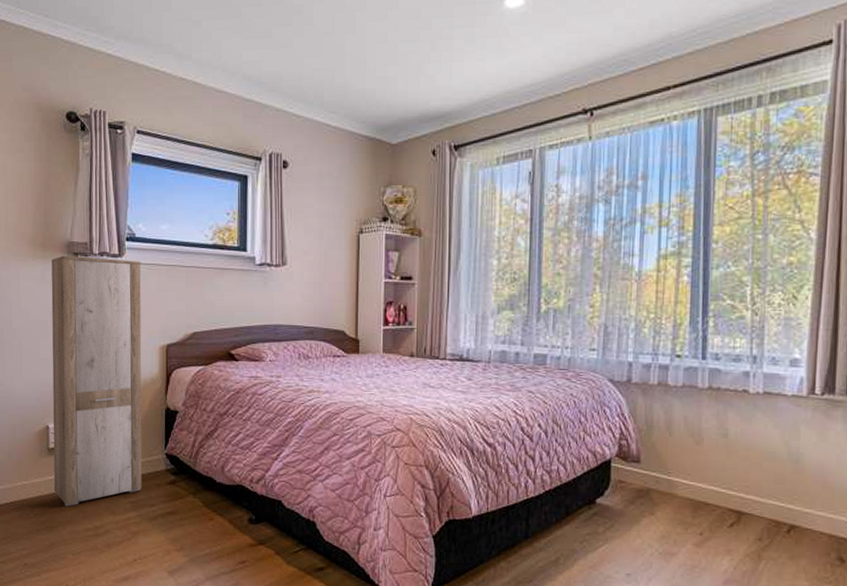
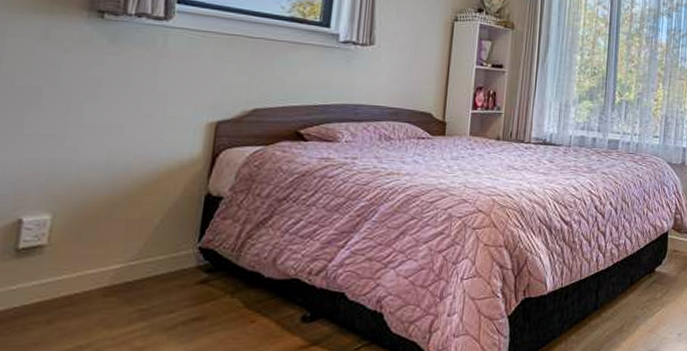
cabinet: present [51,255,142,507] -> none [16,11,195,325]

